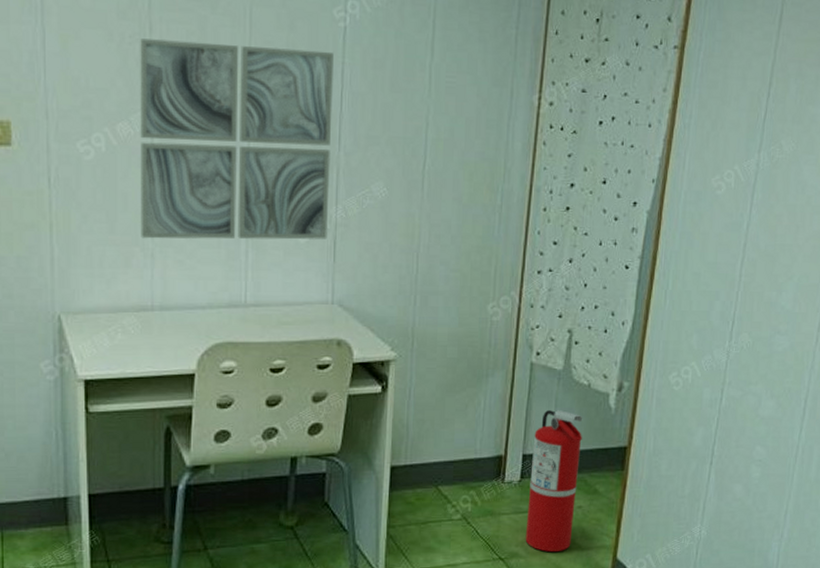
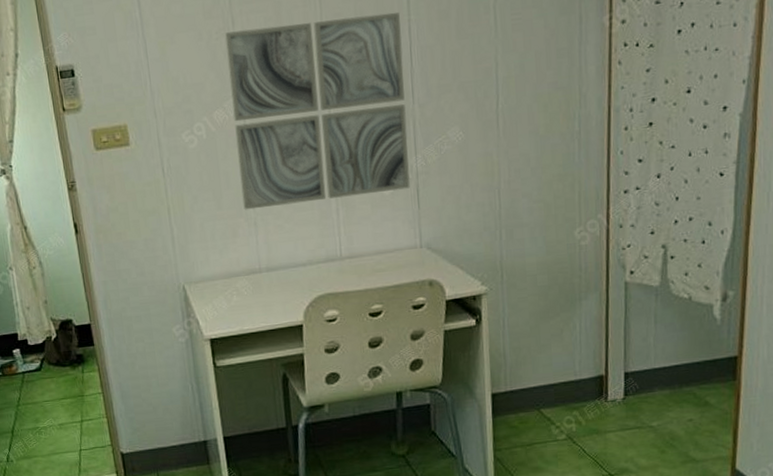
fire extinguisher: present [525,410,583,552] -> none [634,326,687,466]

